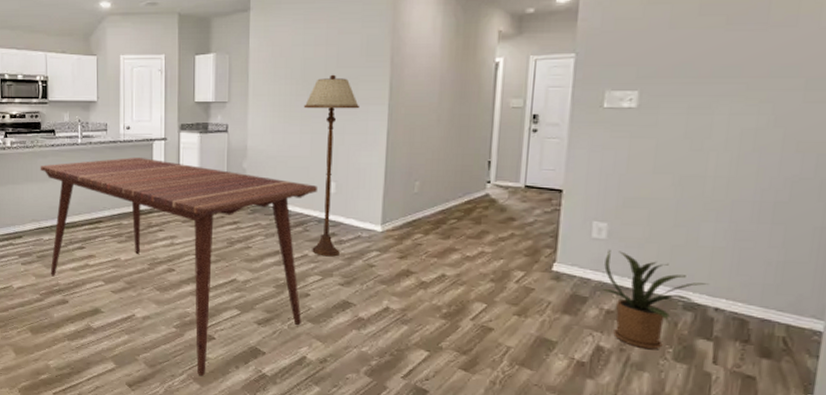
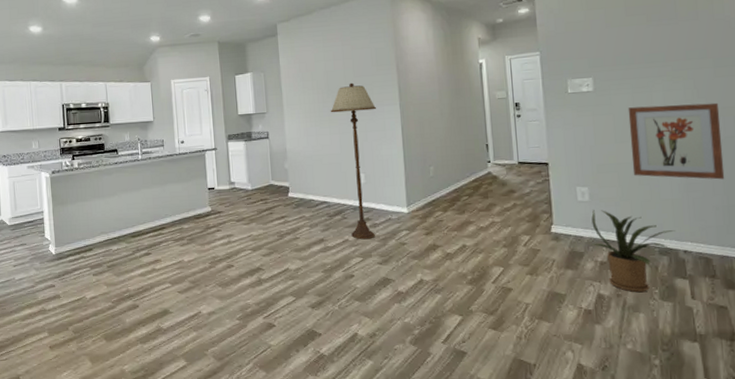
dining table: present [40,158,317,376] -> none [105,167,350,363]
wall art: none [668,132,801,230] -> present [628,102,725,180]

